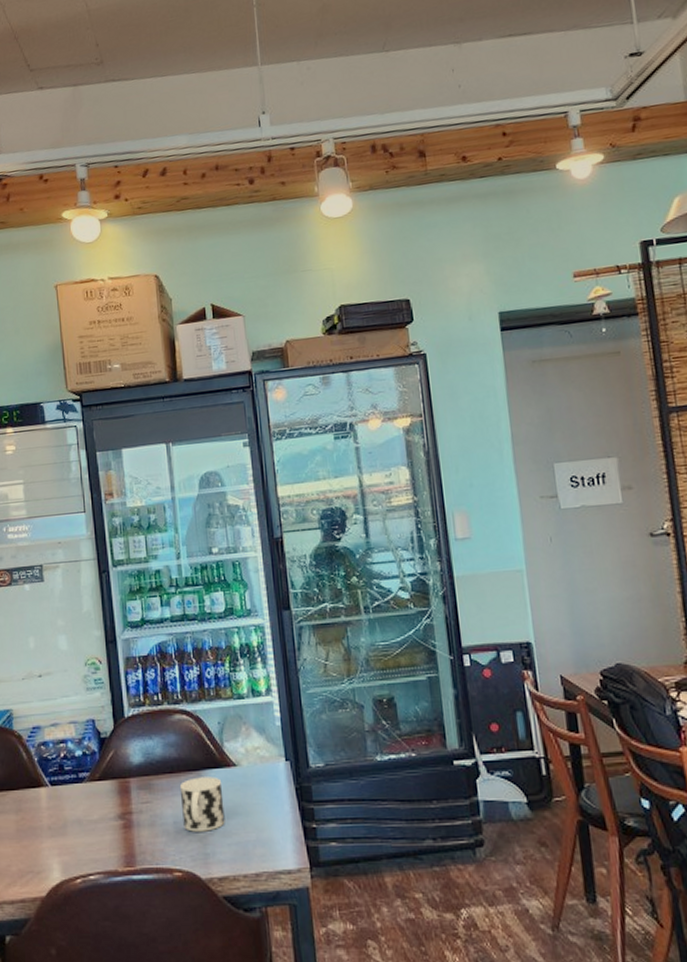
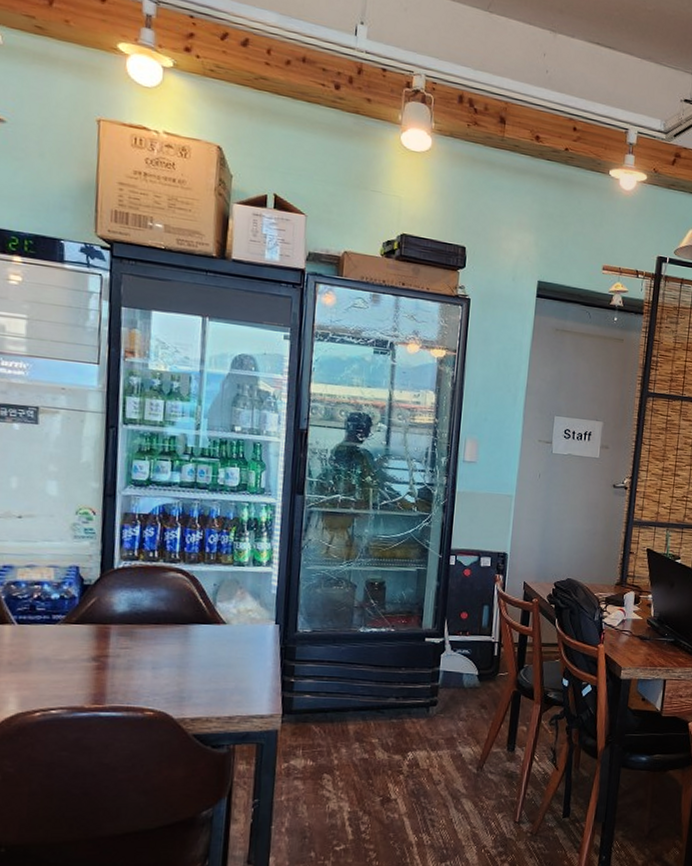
cup: present [179,777,225,832] -> none [162,630,209,678]

